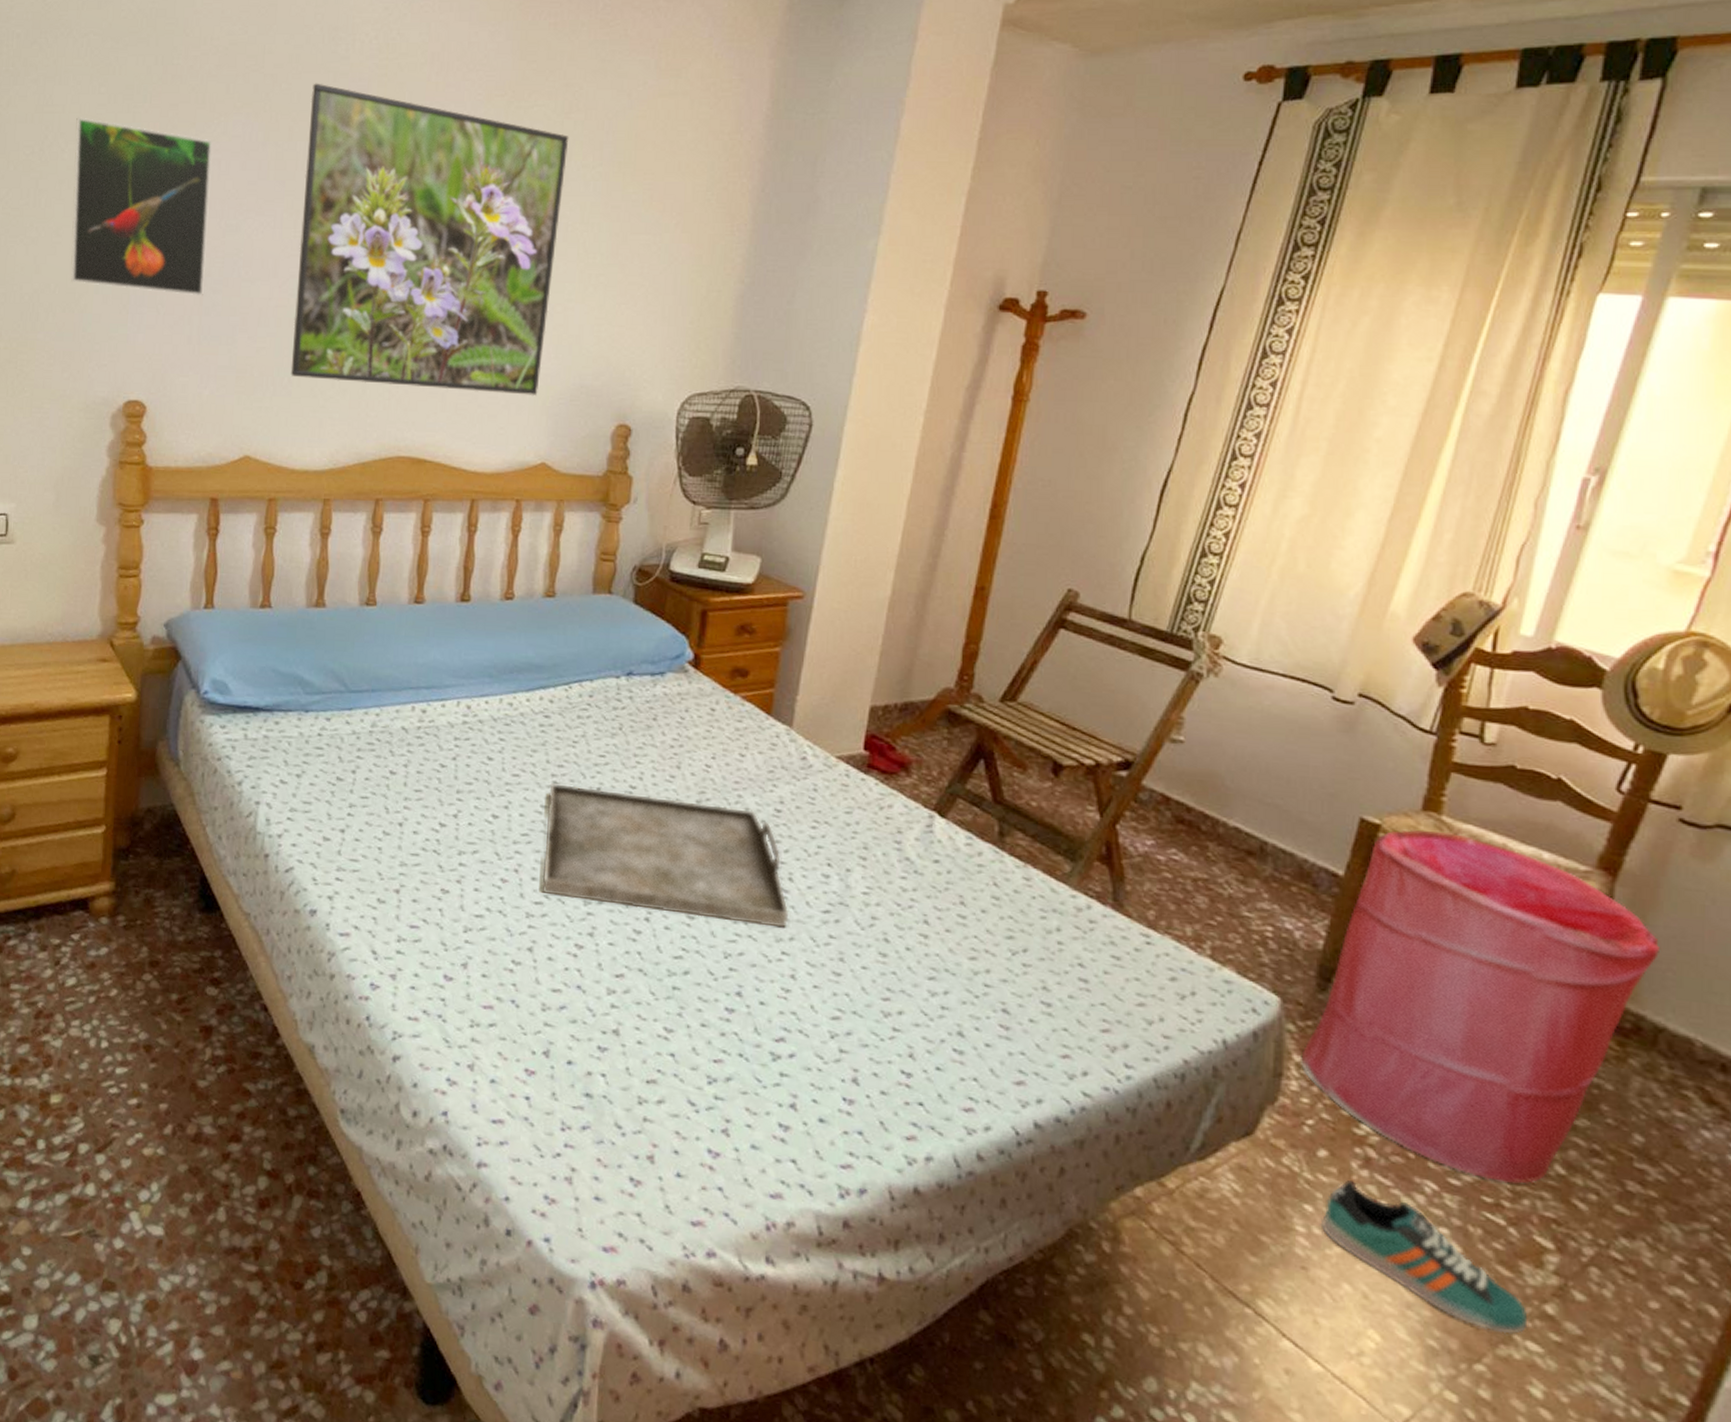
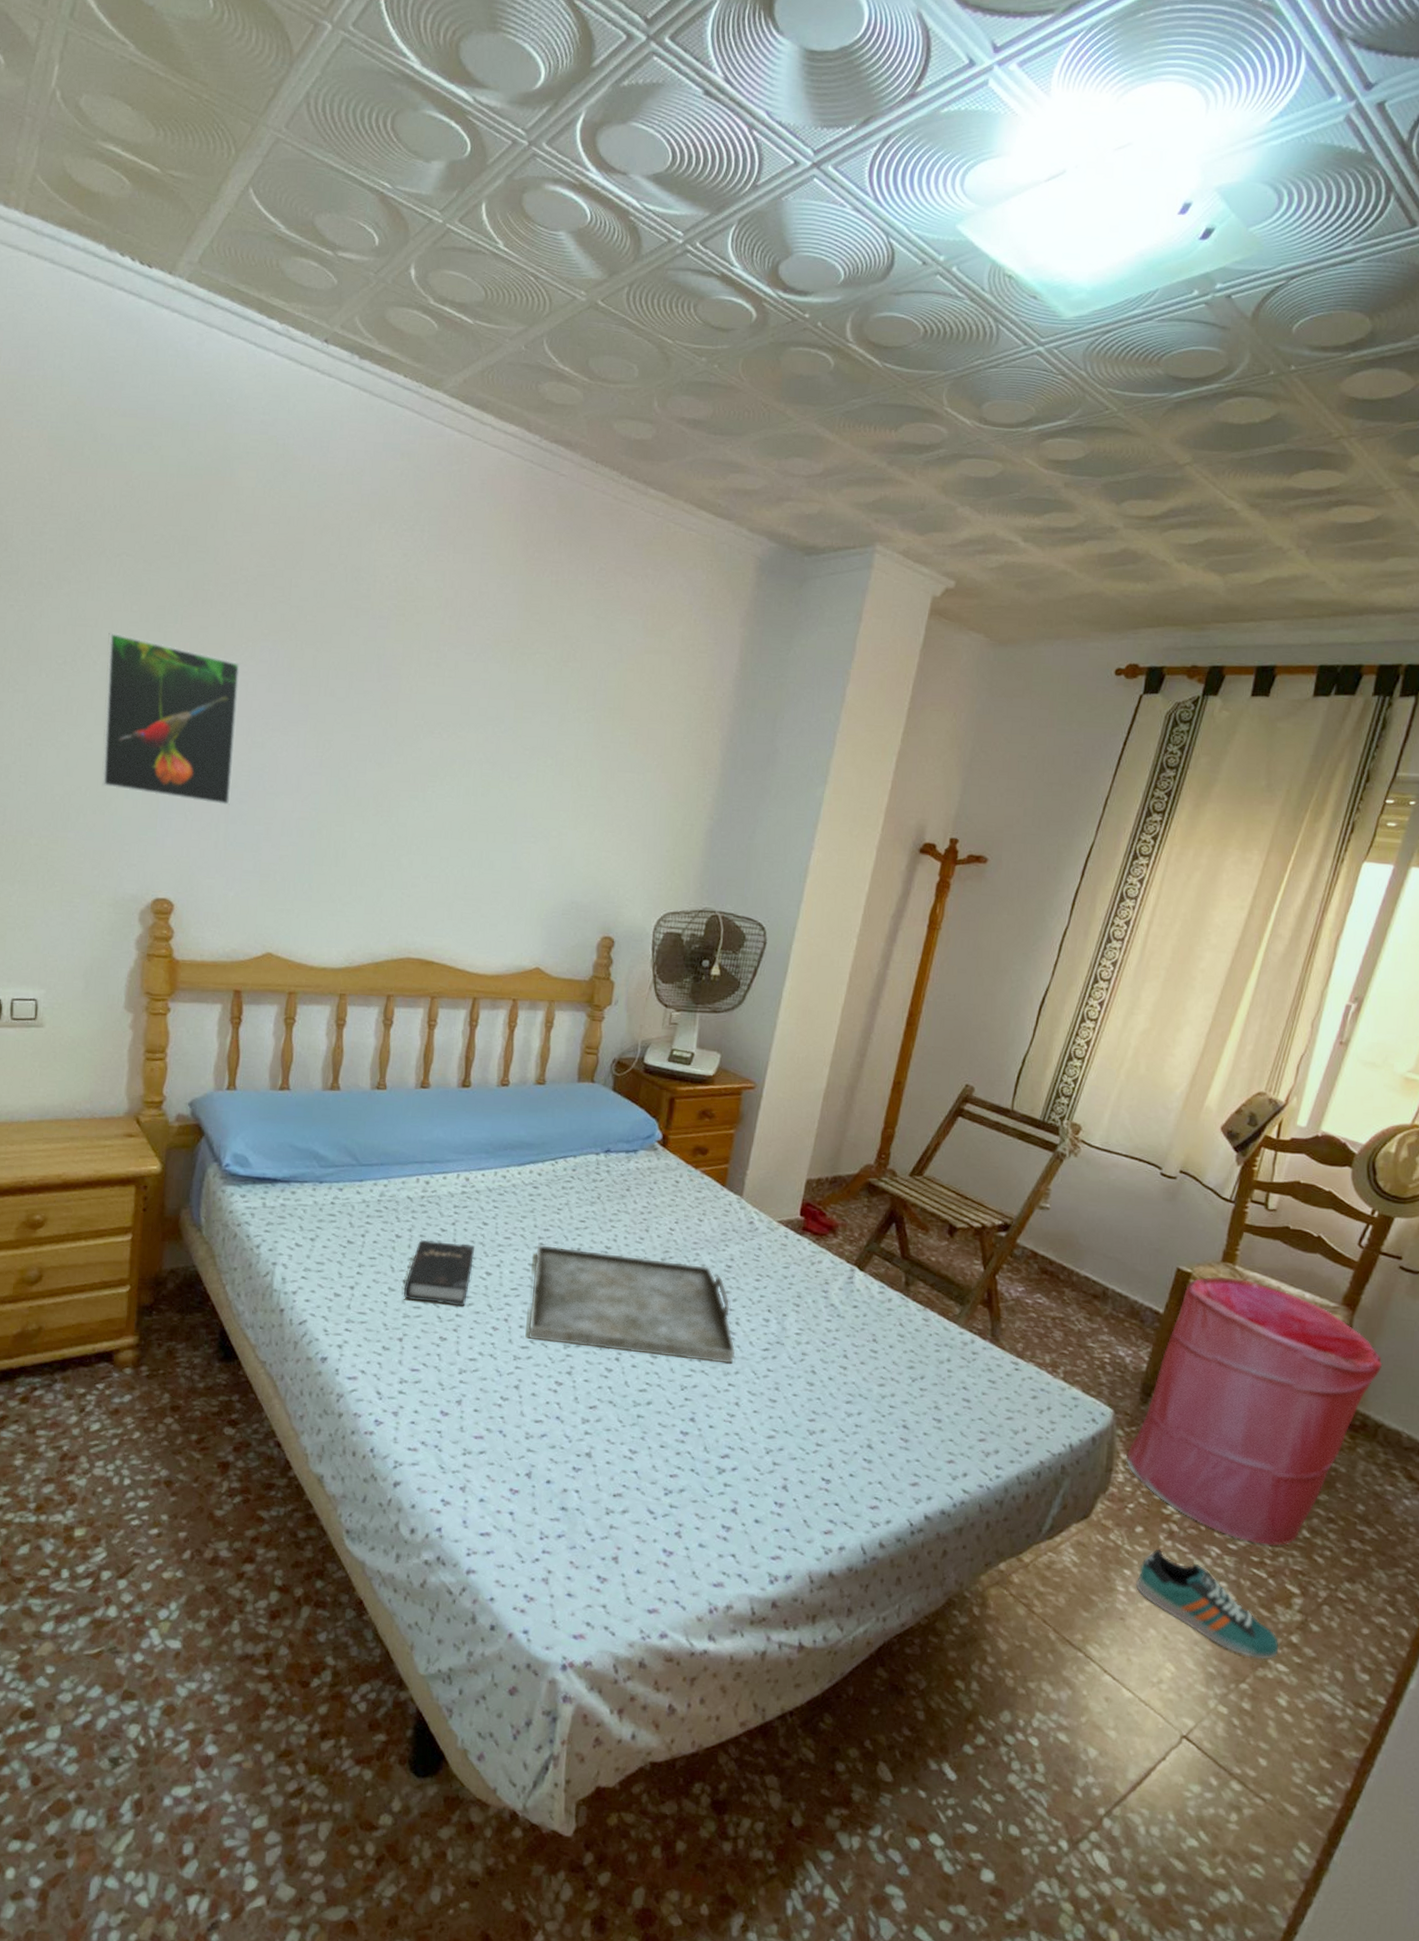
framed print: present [290,83,569,396] -> none [311,617,567,909]
hardback book: none [400,776,480,854] -> present [404,1239,475,1307]

